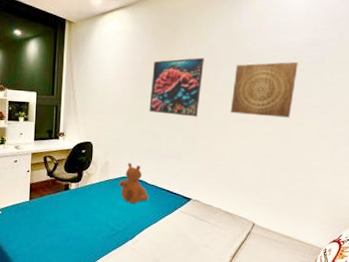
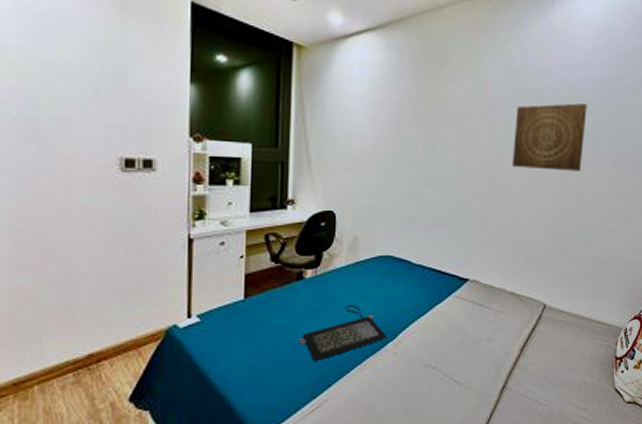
clutch bag: none [65,211,128,249] -> present [299,305,388,362]
teddy bear: present [118,163,149,204] -> none [372,237,414,293]
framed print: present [149,57,204,117] -> none [410,96,478,173]

